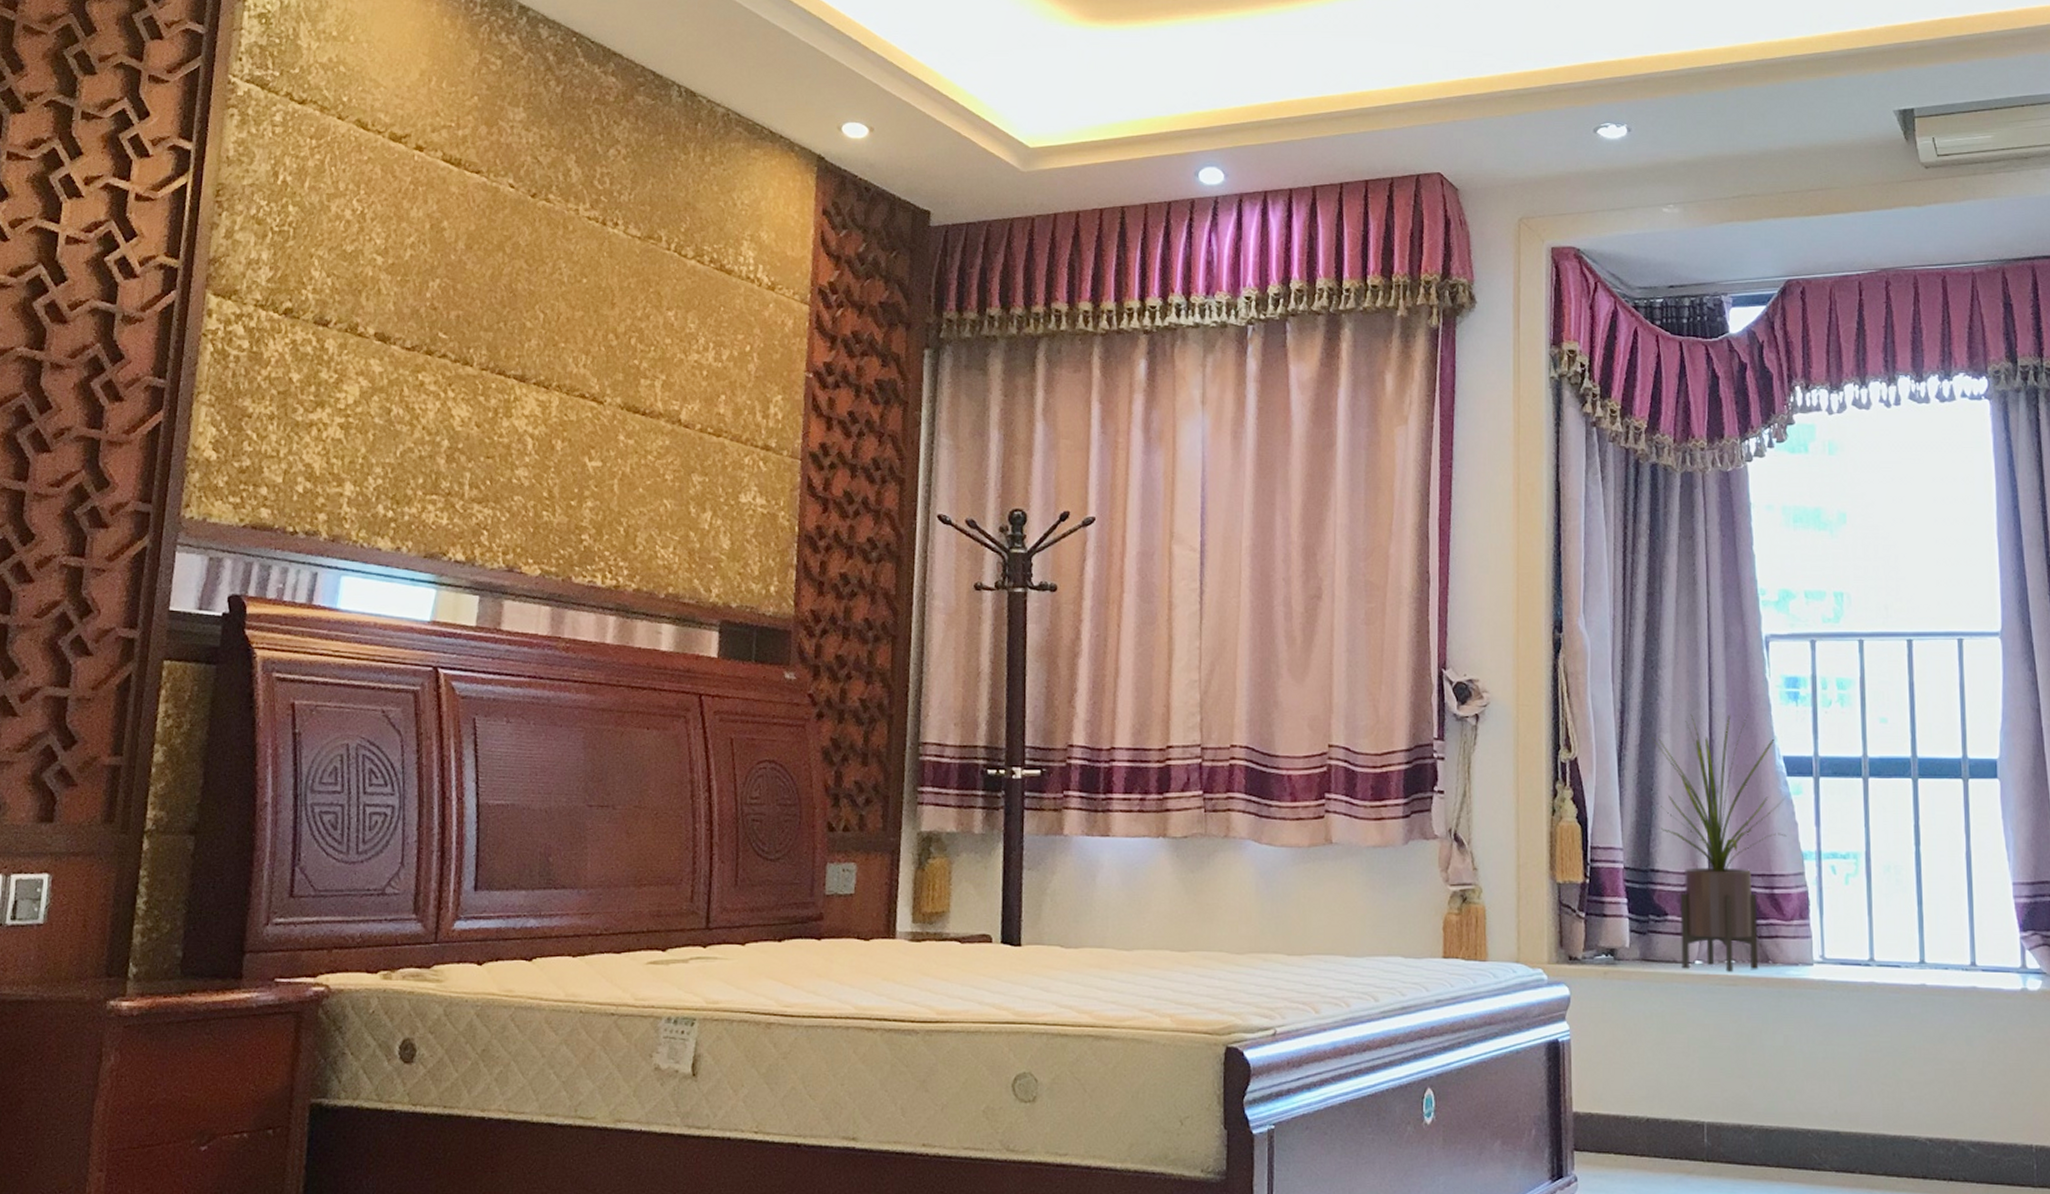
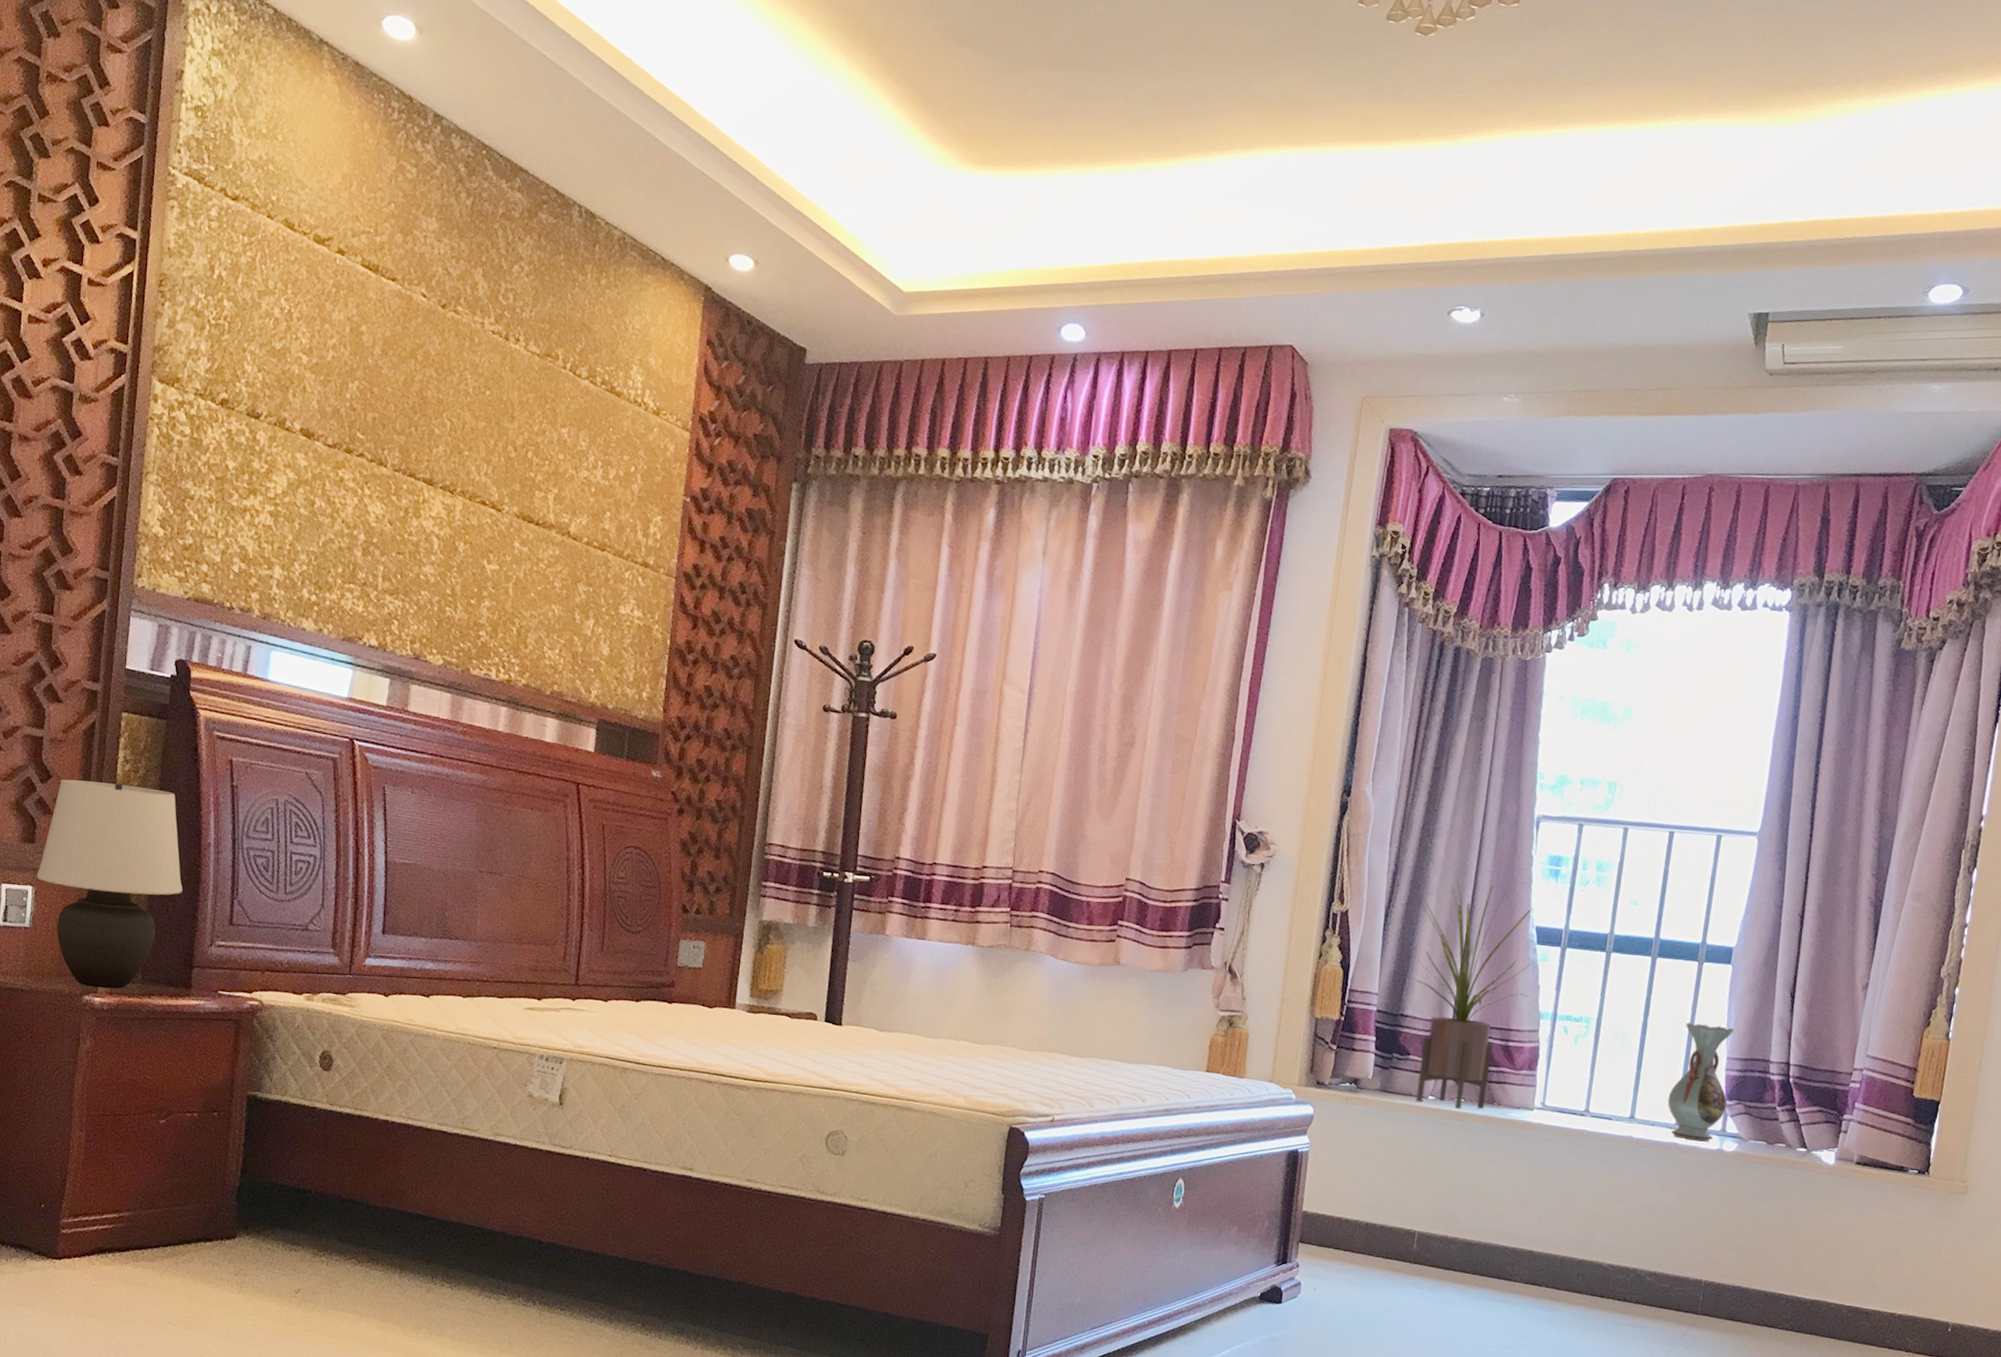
table lamp: none [54,742,233,989] -> present [36,779,182,989]
decorative vase: none [1957,848,2023,981] -> present [1667,1023,1734,1141]

